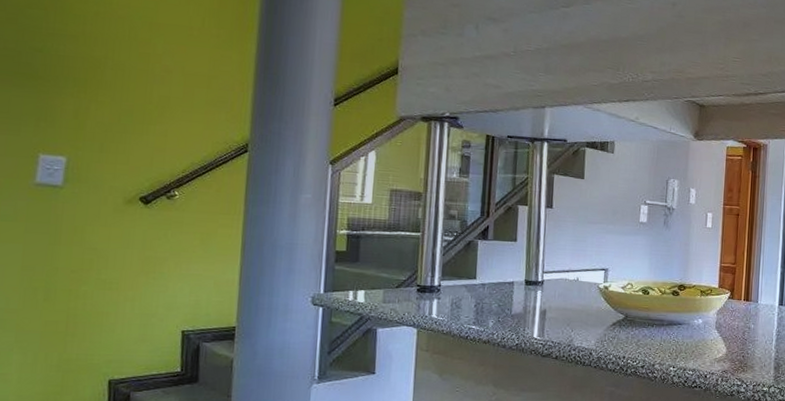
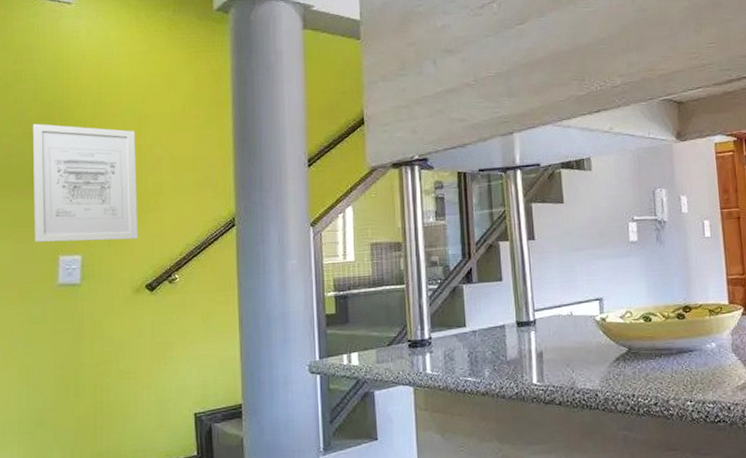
wall art: none [10,9,144,149] -> present [32,123,139,243]

